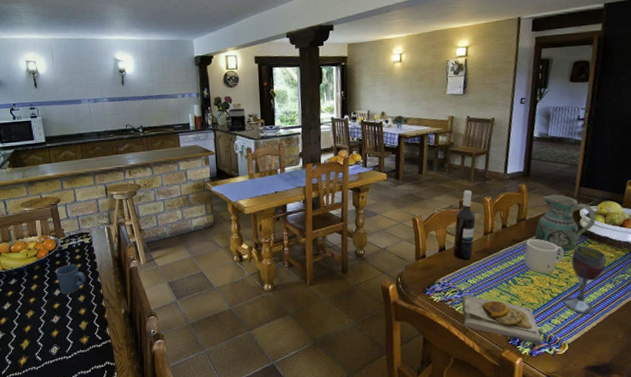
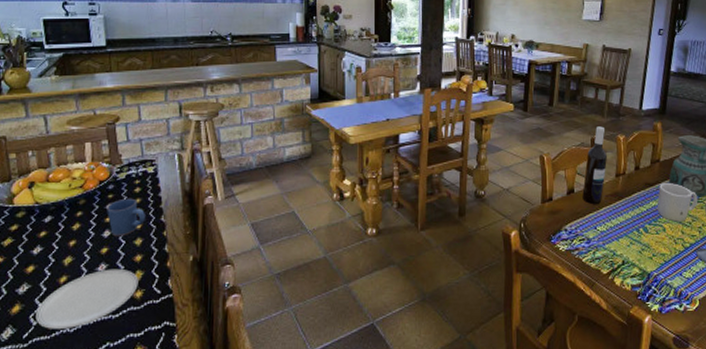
plate: none [10,320,84,368] -> present [36,268,139,330]
coffee maker: present [226,108,255,133] -> none [334,20,367,48]
bread: present [462,294,542,346] -> none [589,243,673,302]

